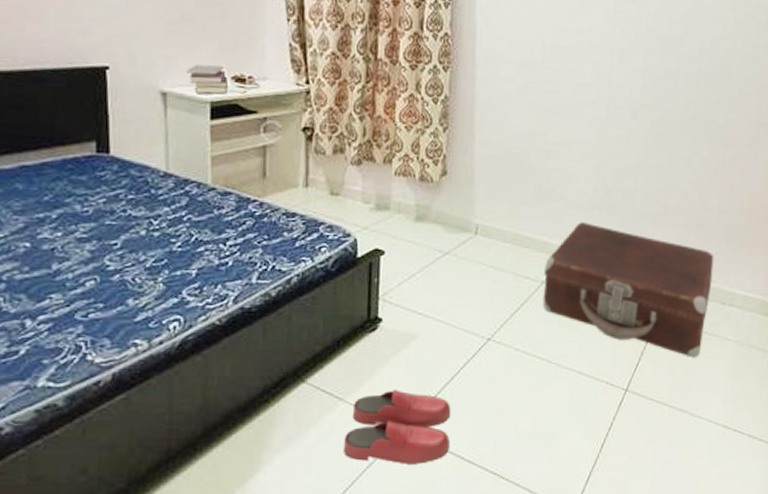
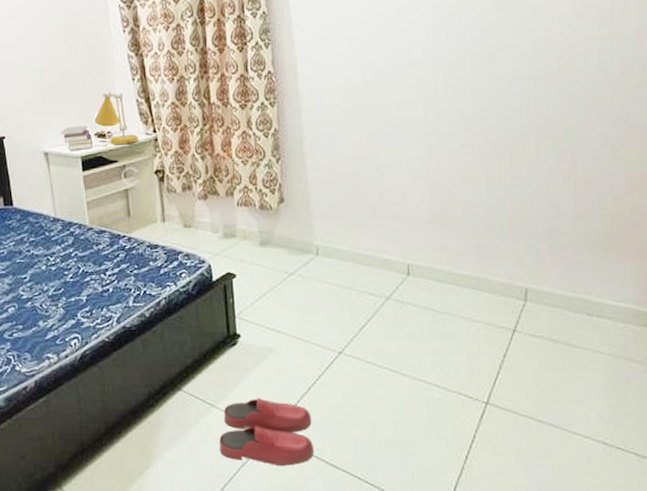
table lamp: none [232,30,288,95] -> present [93,92,140,145]
suitcase: present [542,222,714,358] -> none [388,238,574,371]

